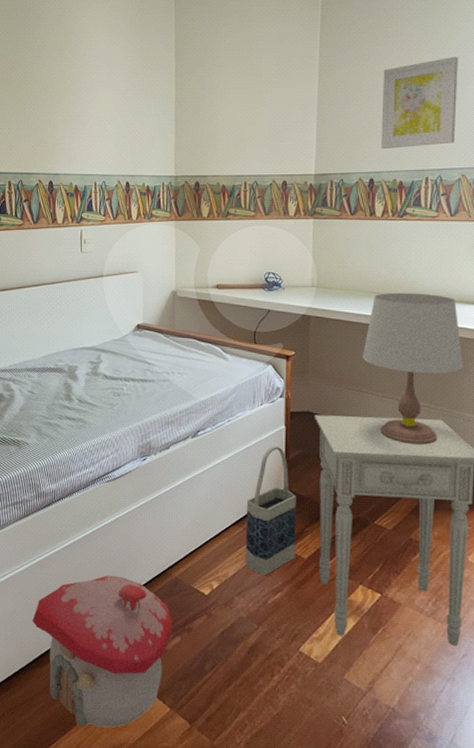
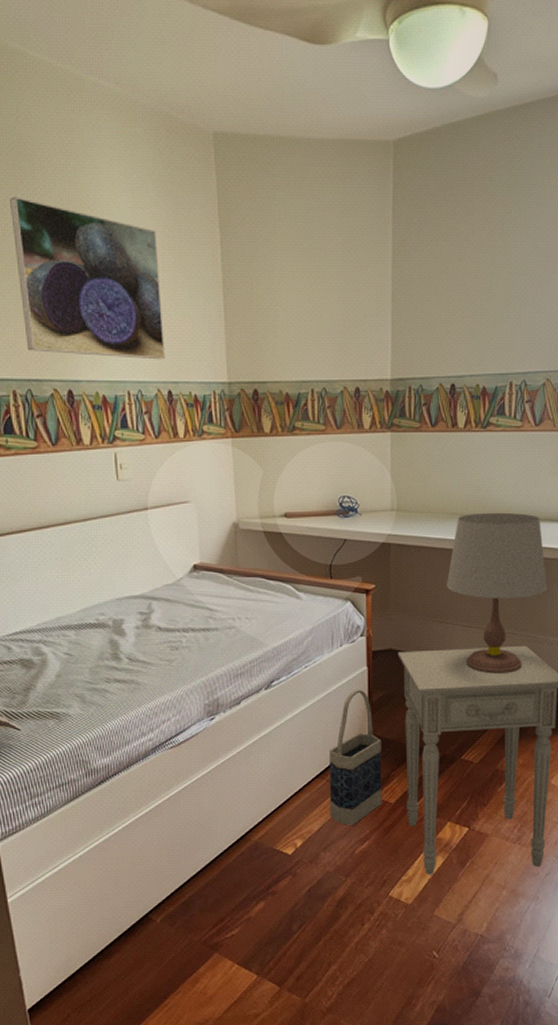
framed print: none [19,39,126,158] -> present [10,196,165,360]
toy house: present [32,575,173,728] -> none [93,848,256,1012]
wall art: present [381,56,458,150] -> none [462,240,543,350]

